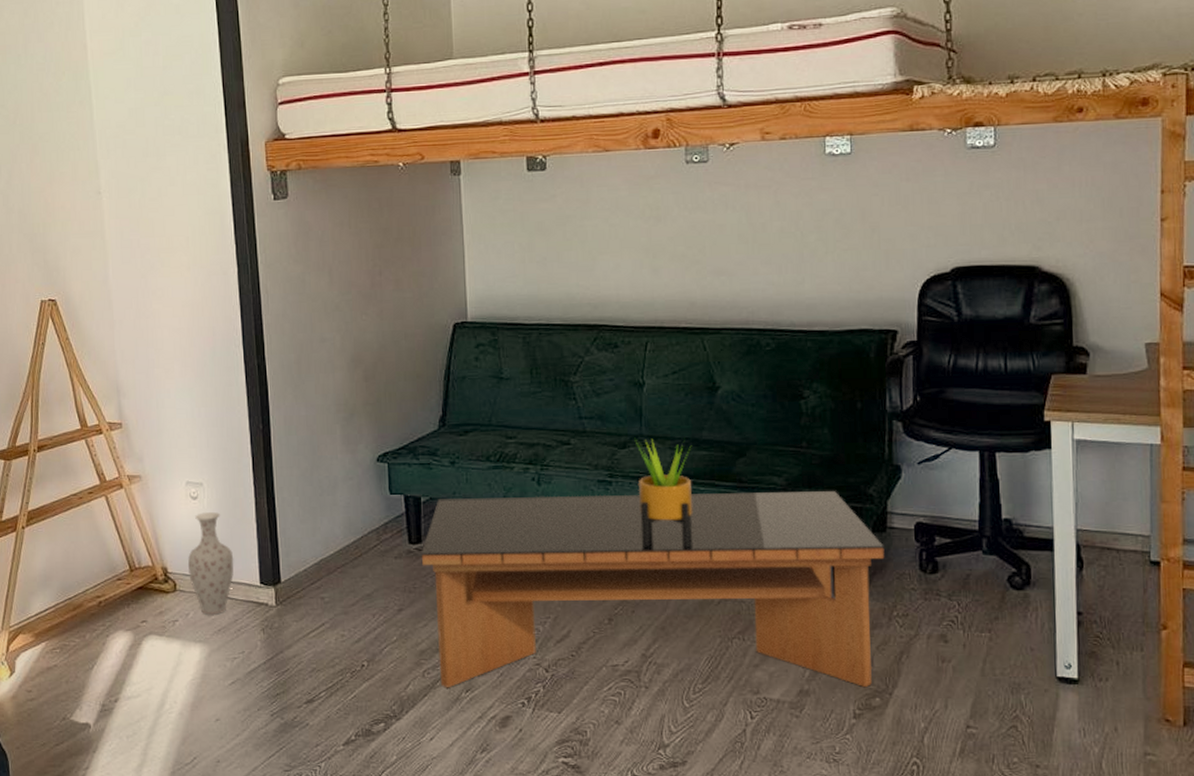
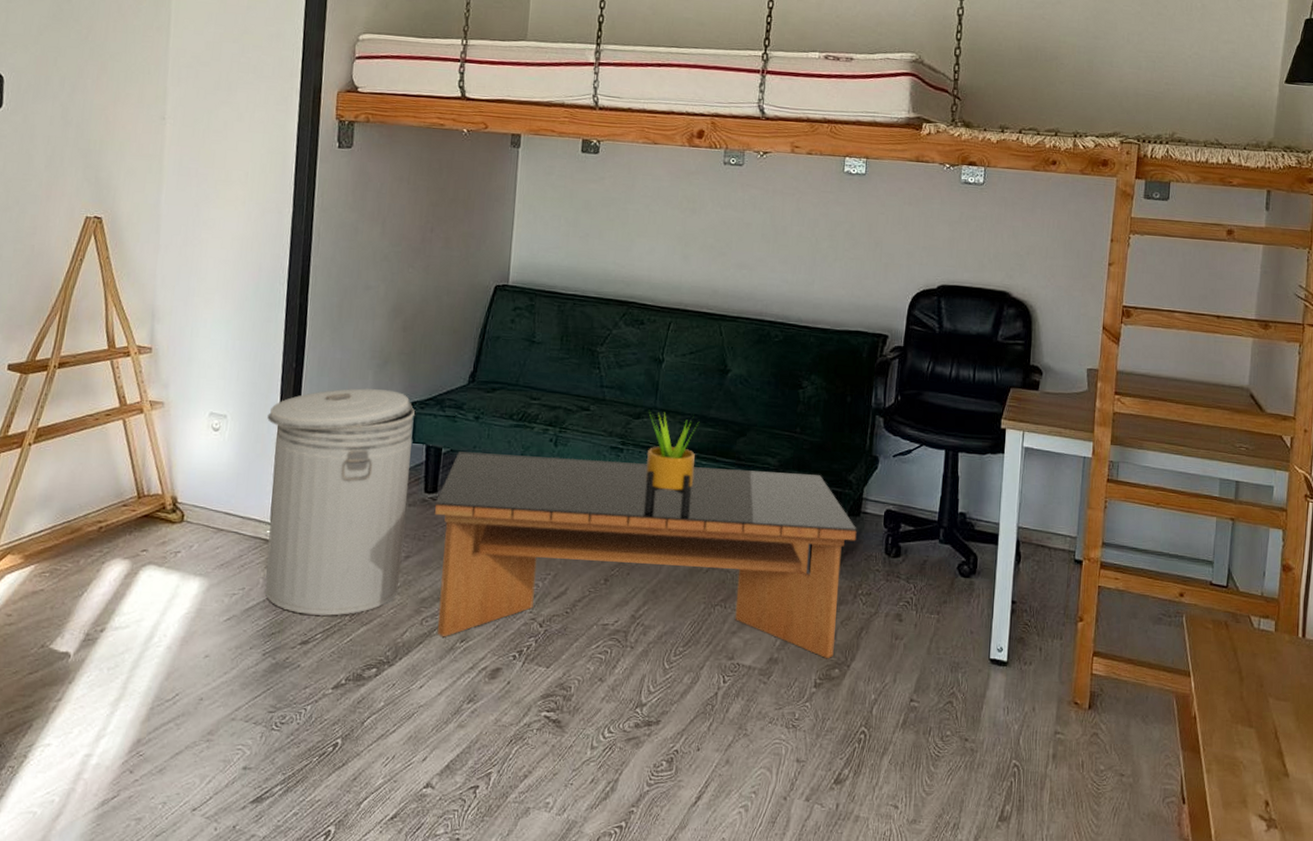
vase: present [188,512,234,615] -> none [199,445,248,549]
can: none [242,443,396,674] -> present [265,388,415,616]

